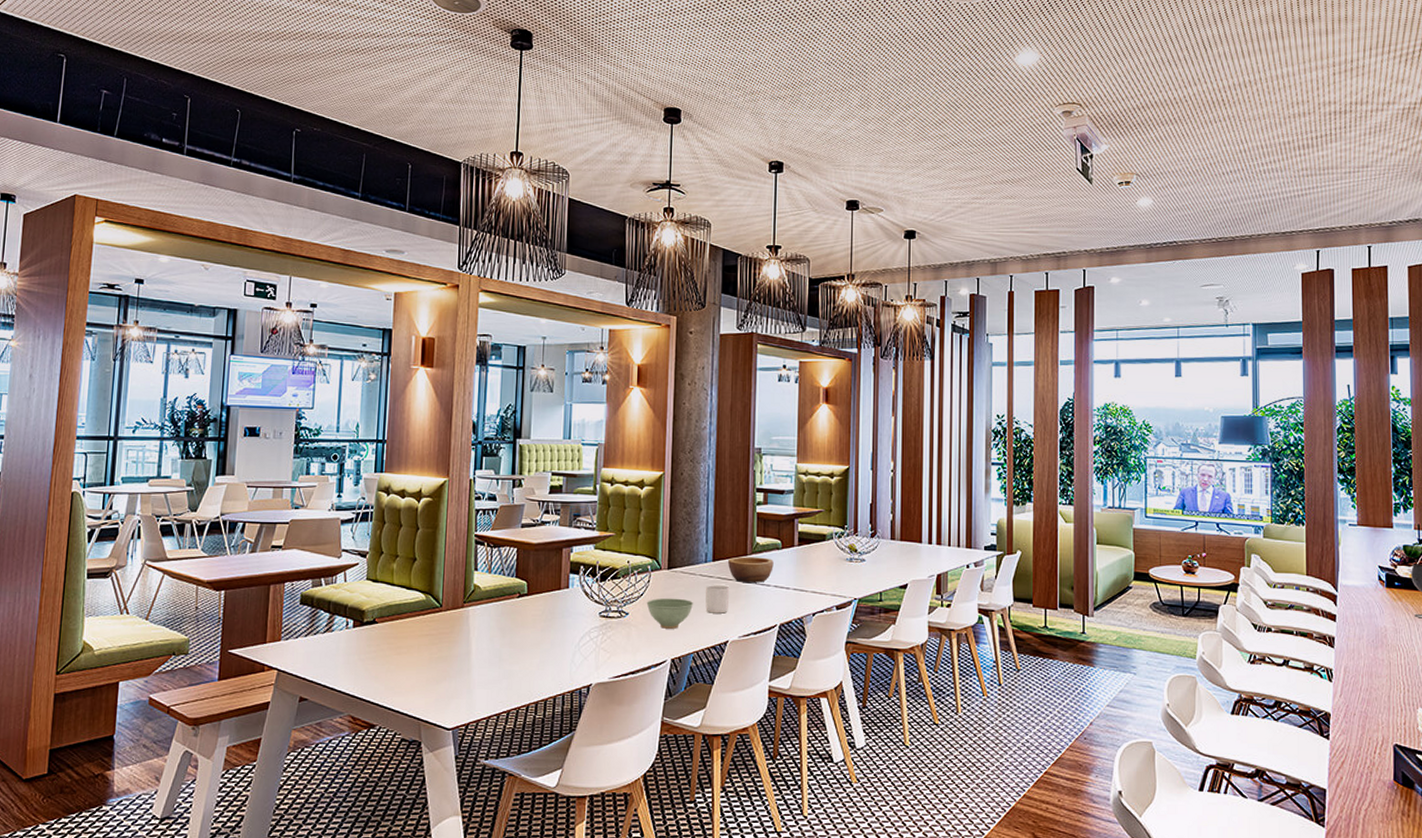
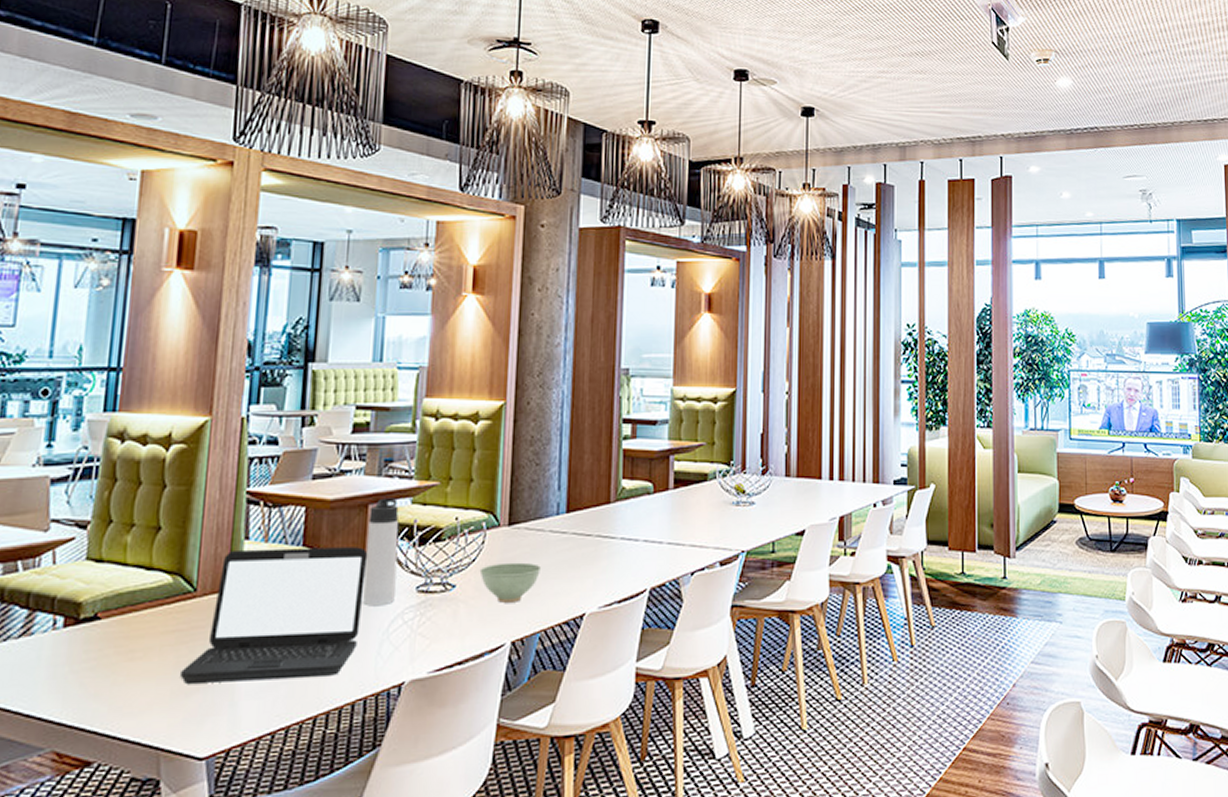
laptop: none [433,577,563,676] -> present [180,547,368,684]
thermos bottle: none [560,543,585,626] -> present [363,498,399,607]
mug: present [705,585,730,614] -> none [556,543,588,579]
bowl: present [728,556,774,583] -> none [586,505,643,538]

